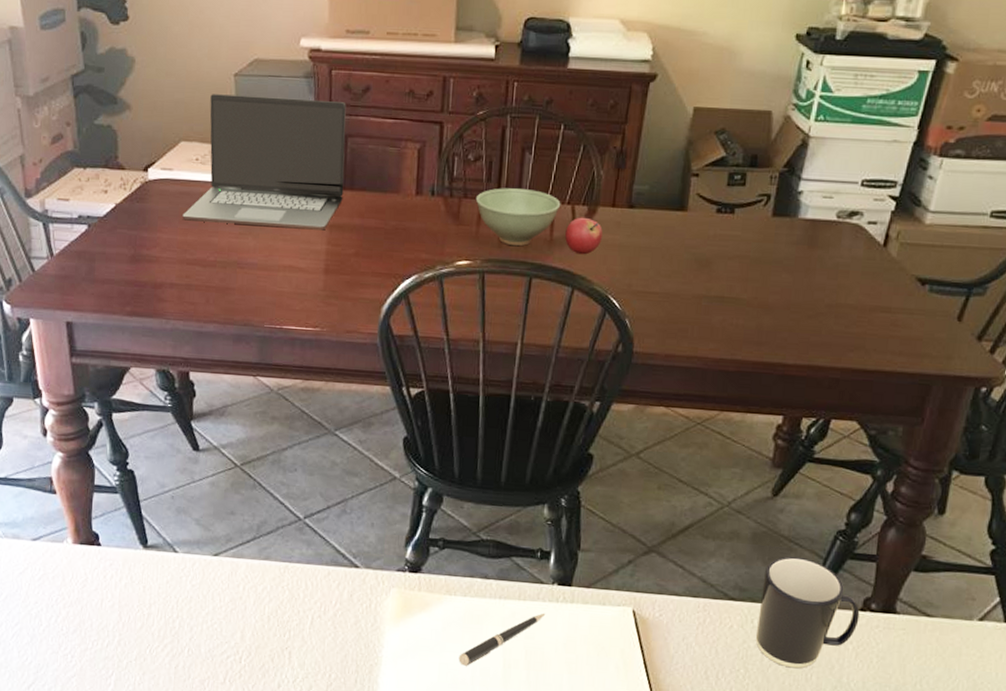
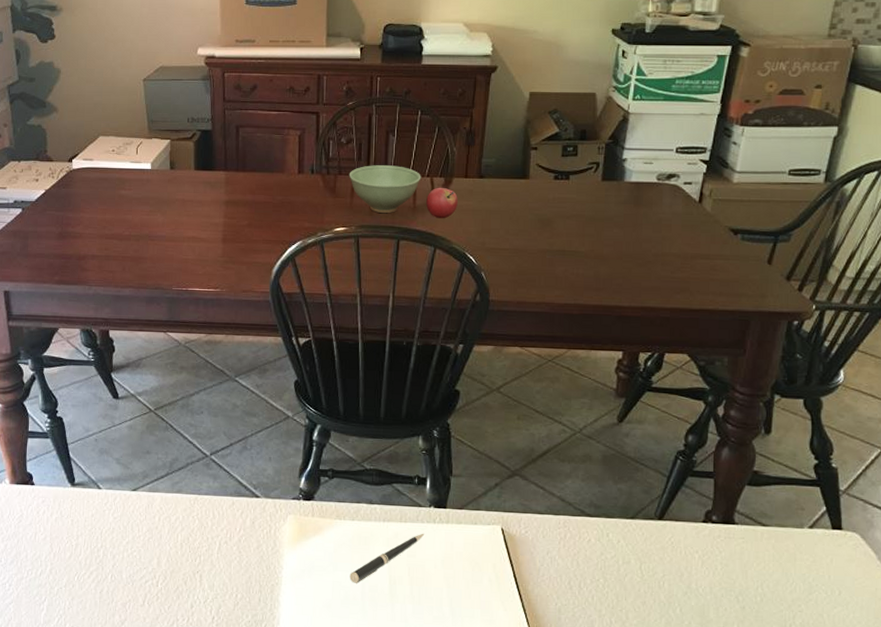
laptop: present [182,94,346,231] -> none [101,96,238,206]
mug: present [756,556,860,669] -> none [612,475,702,577]

